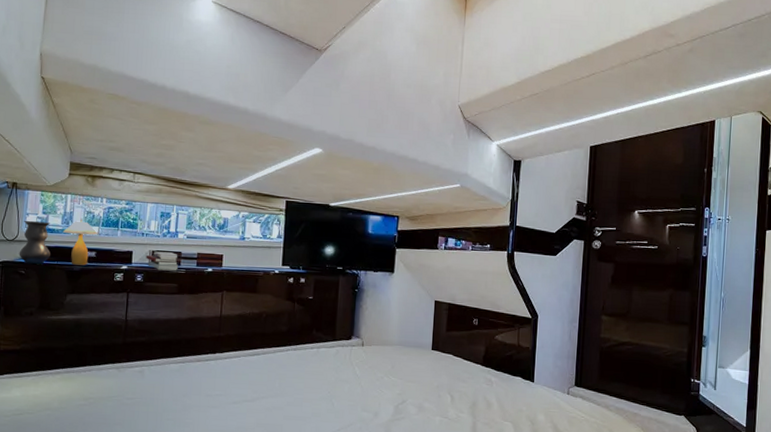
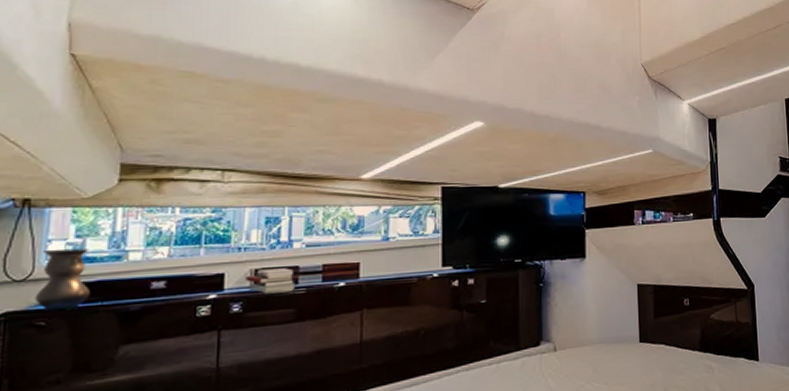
table lamp: present [62,217,98,266] -> none [109,237,169,303]

